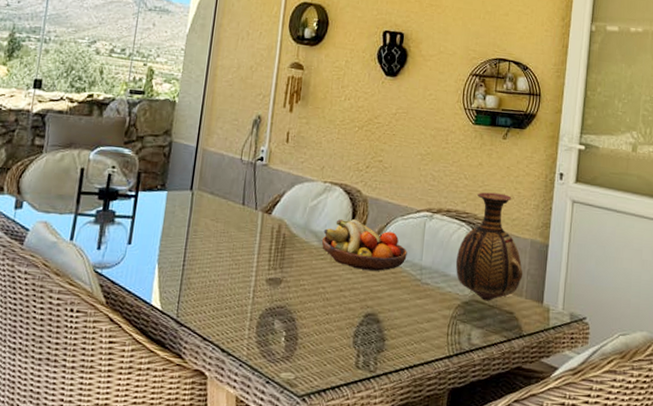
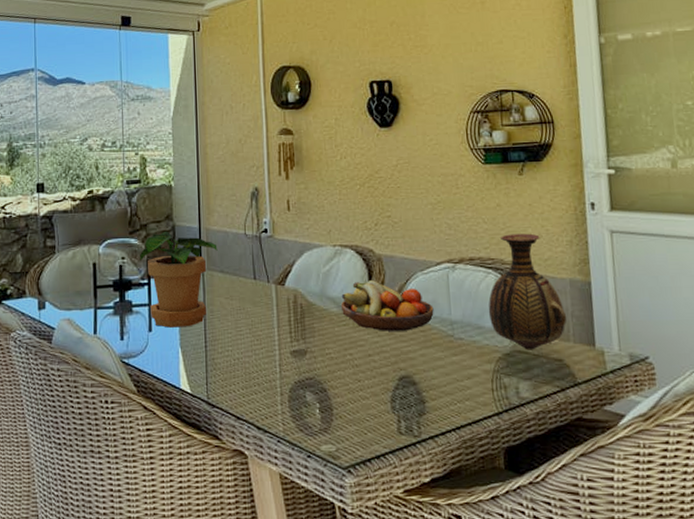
potted plant: none [131,145,212,244] -> present [140,231,218,328]

